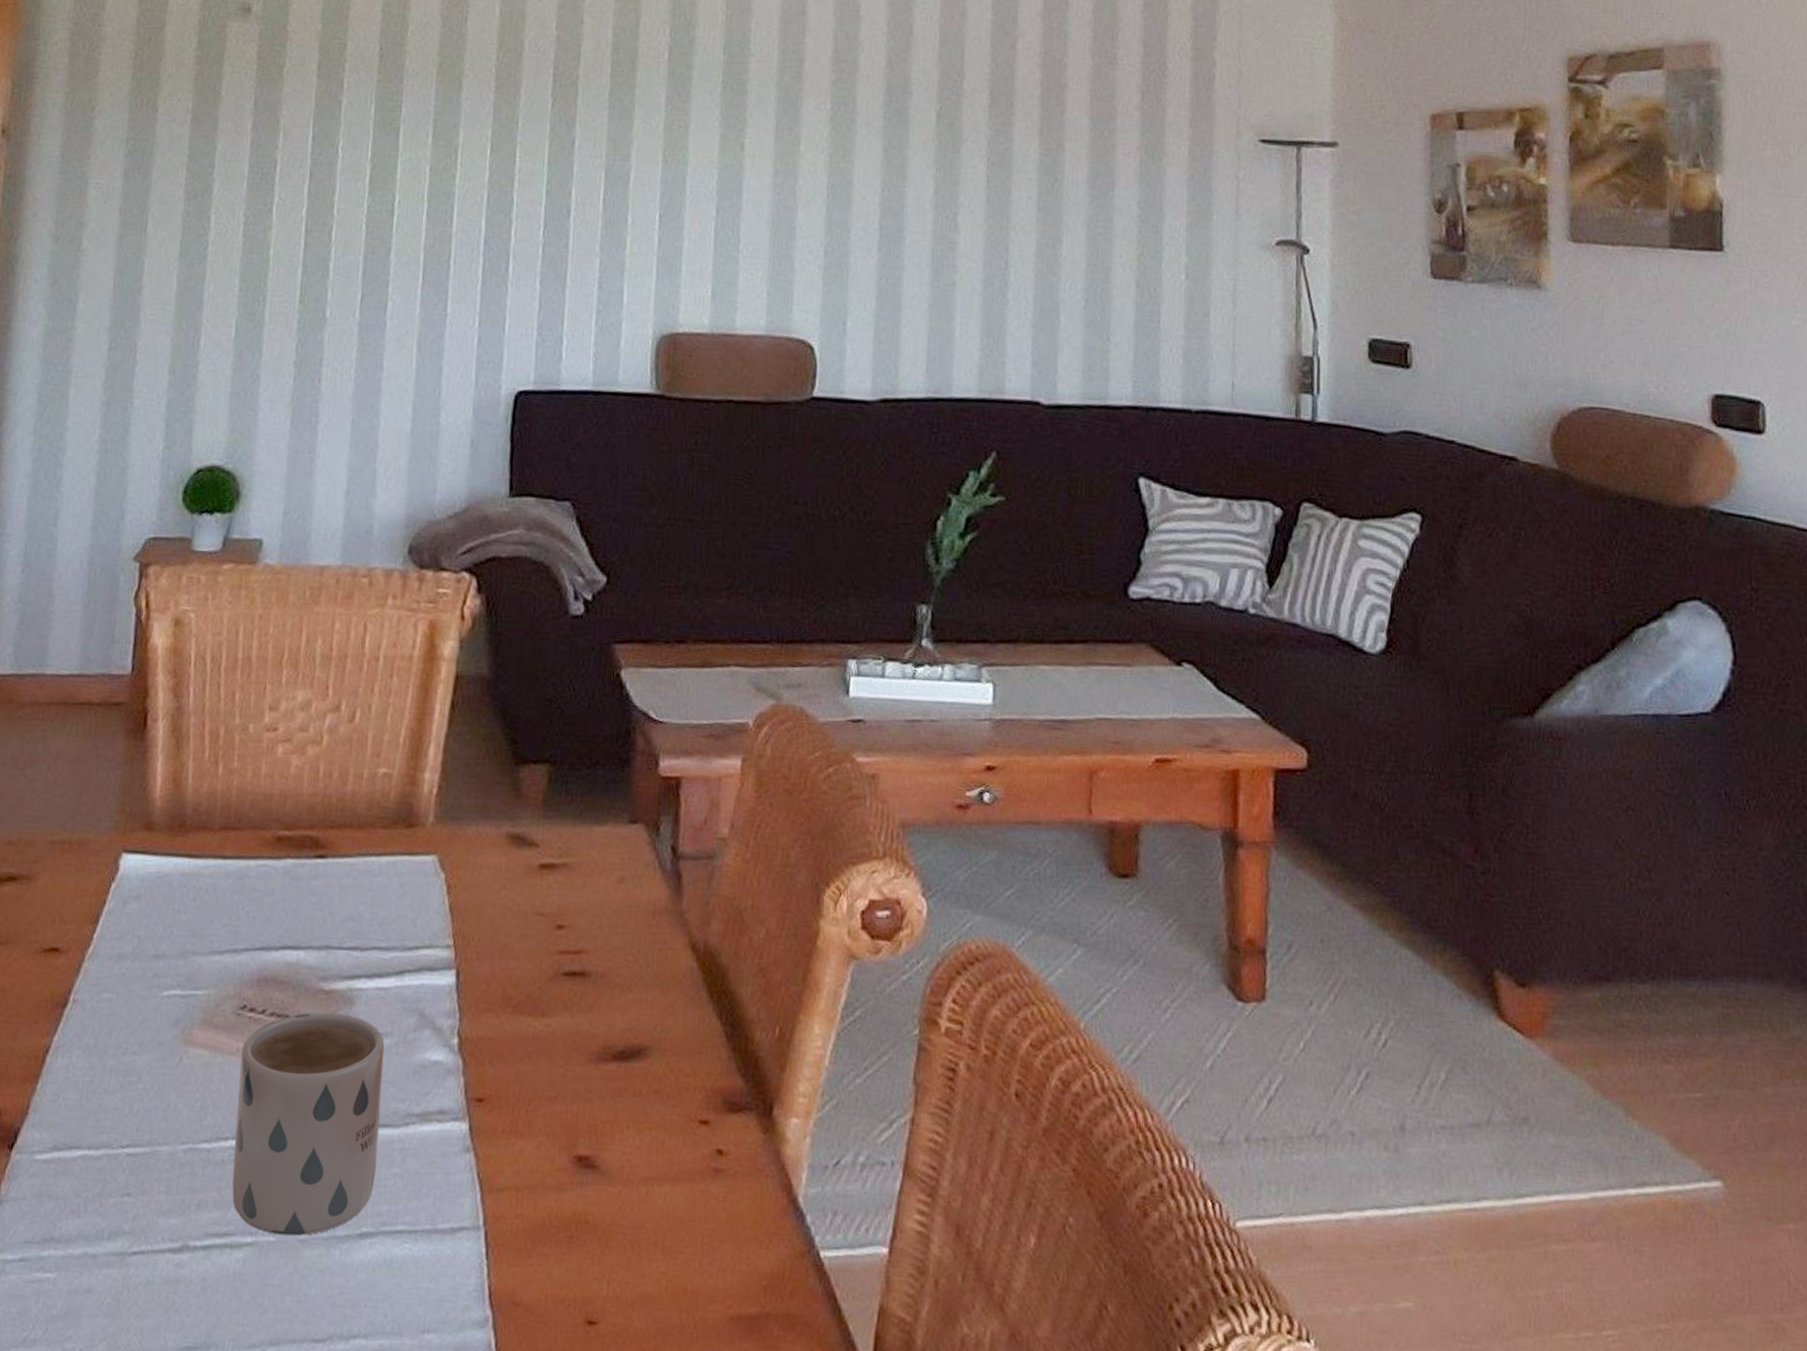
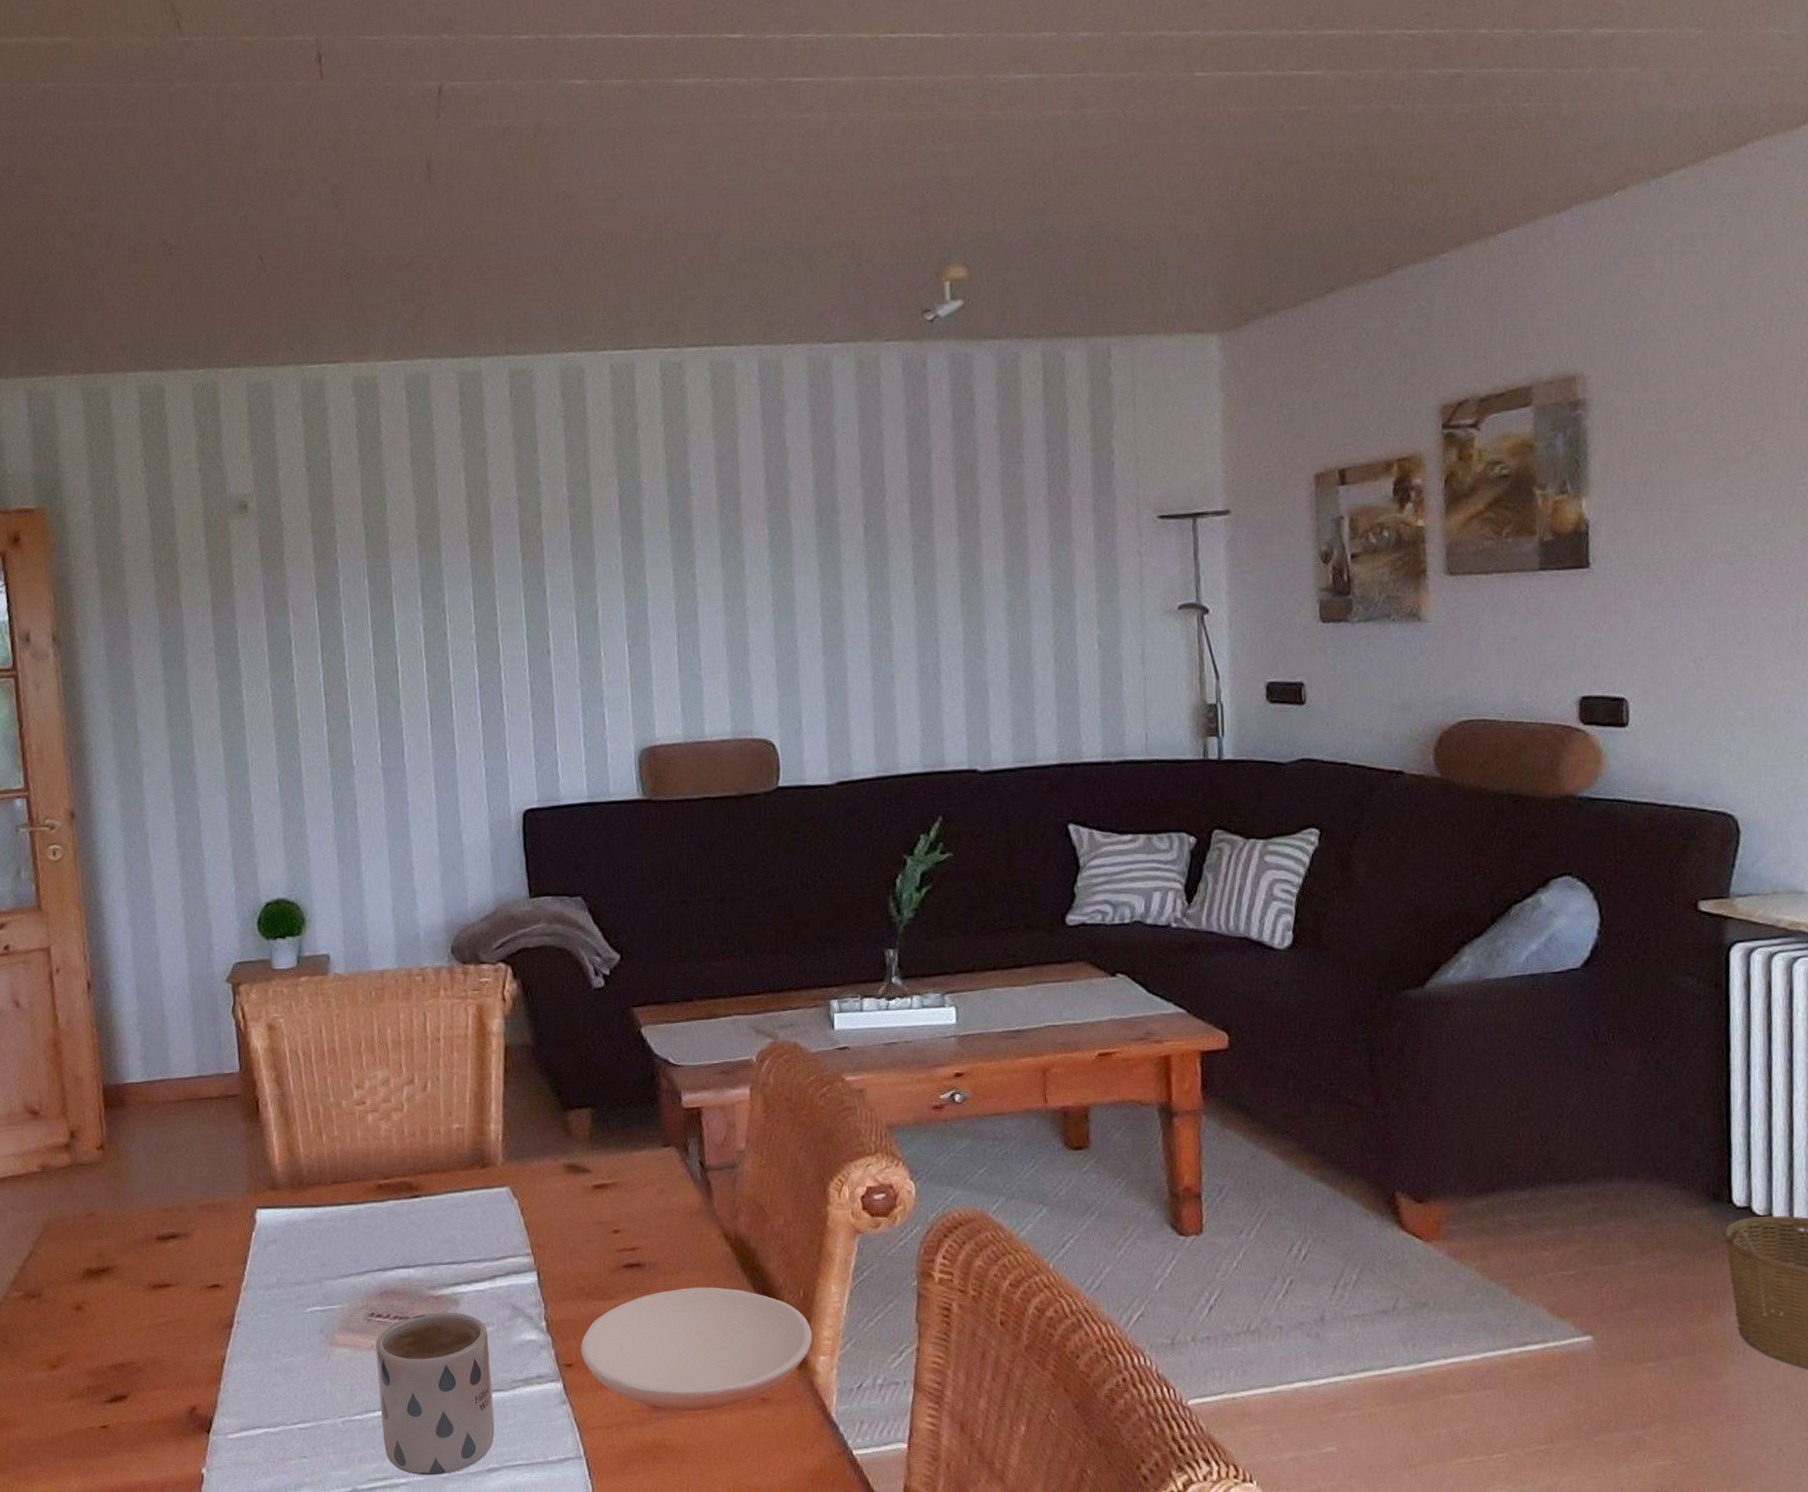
bowl: none [496,1010,786,1179] -> present [580,1287,813,1412]

